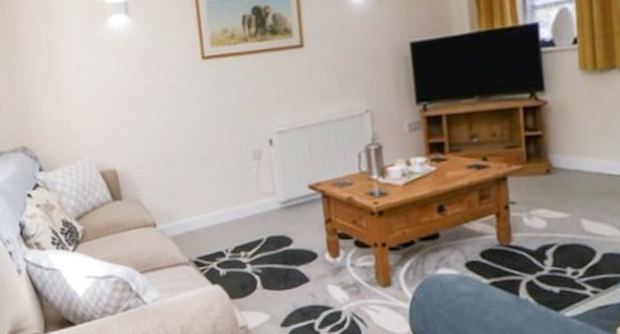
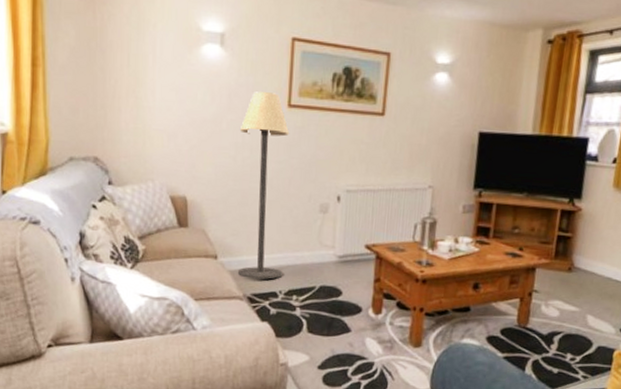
floor lamp: none [158,48,227,242] -> present [237,92,290,280]

